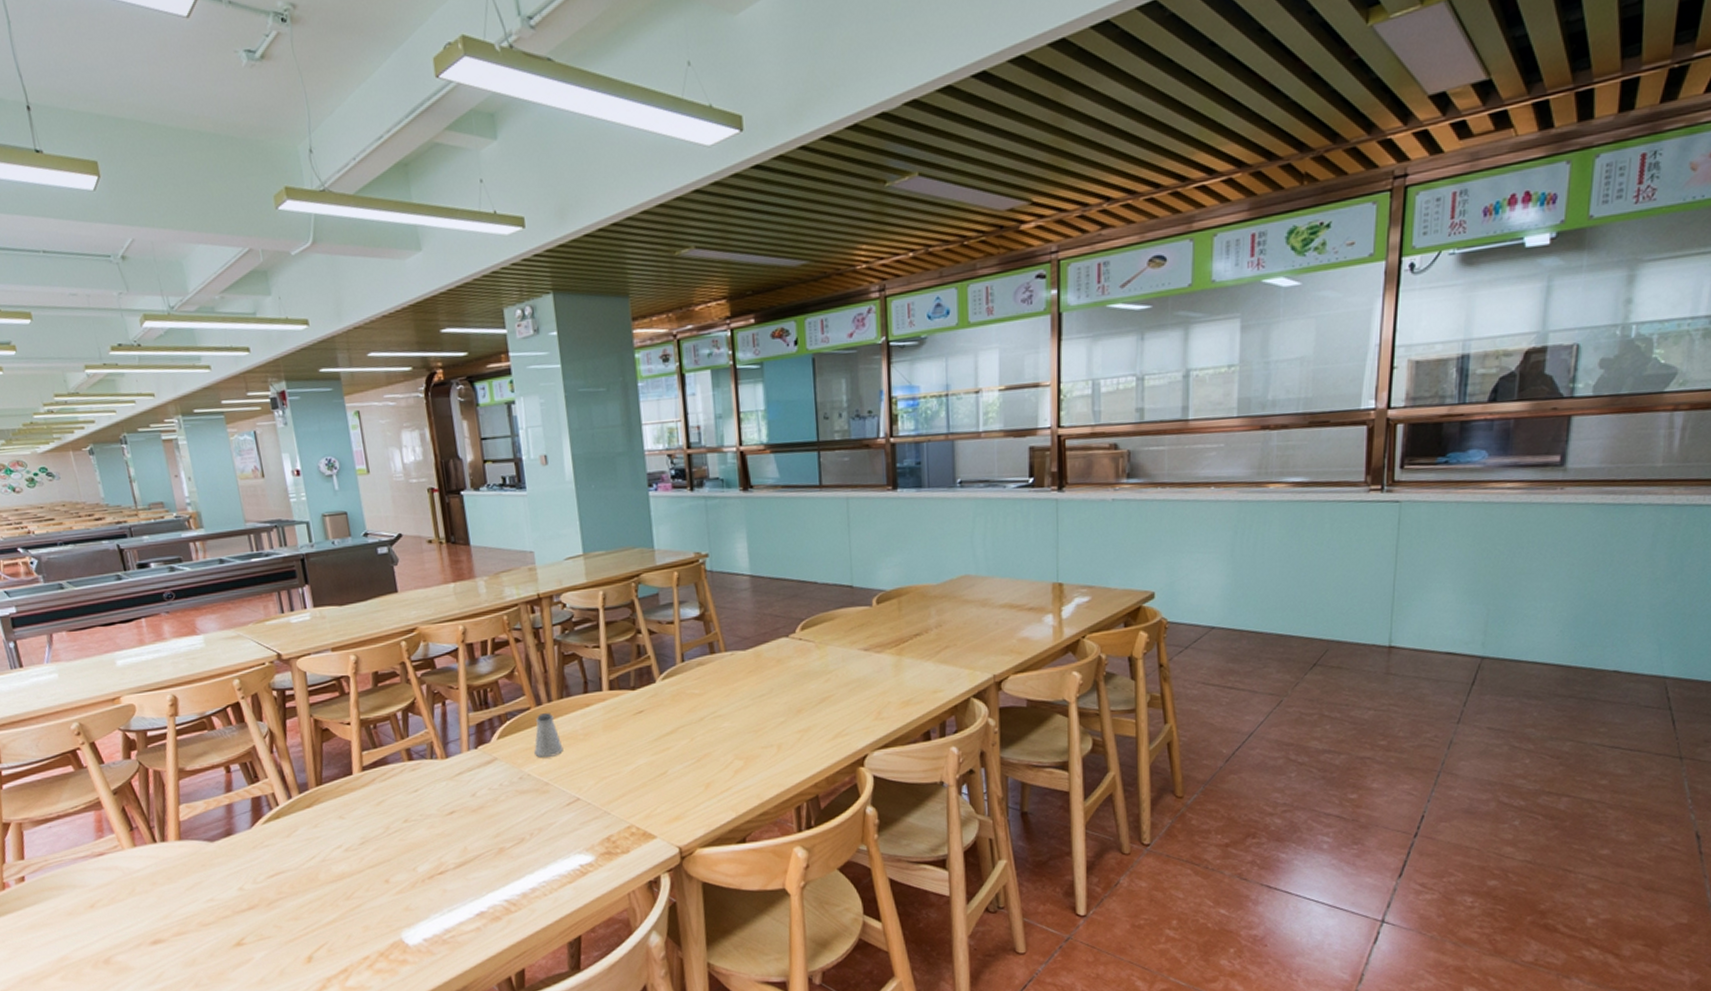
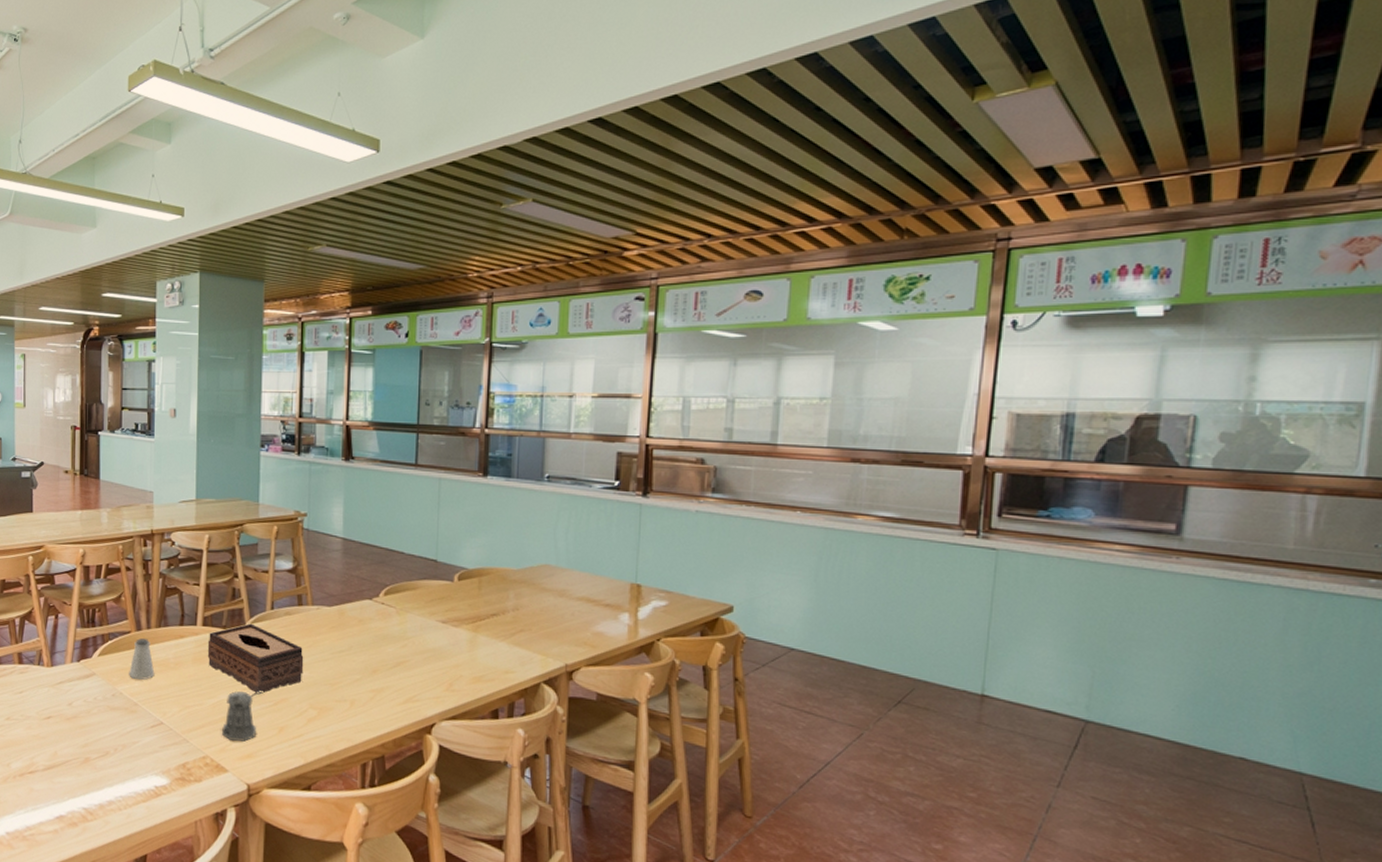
tissue box: none [617,680,724,752] -> present [207,623,304,693]
pepper shaker: none [644,748,684,805] -> present [222,690,263,742]

